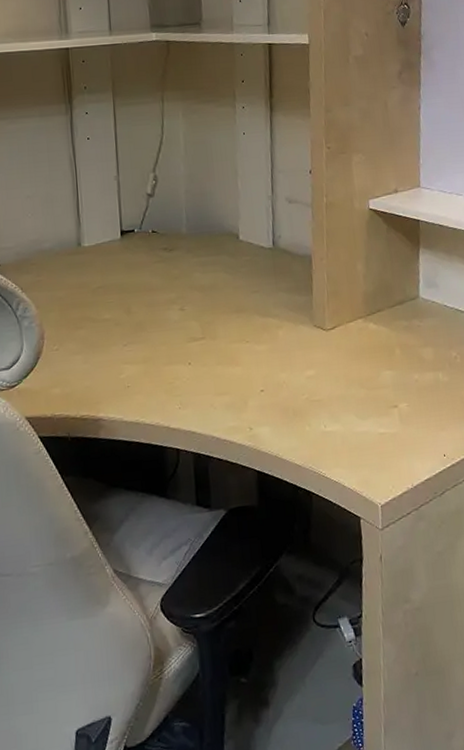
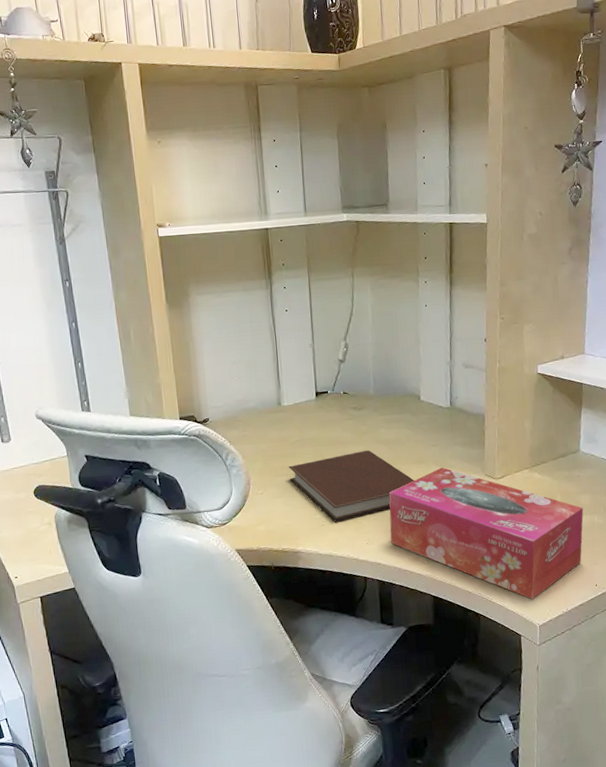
notebook: none [88,298,234,383] -> present [288,450,415,522]
tissue box: none [204,317,427,474] -> present [389,467,584,599]

